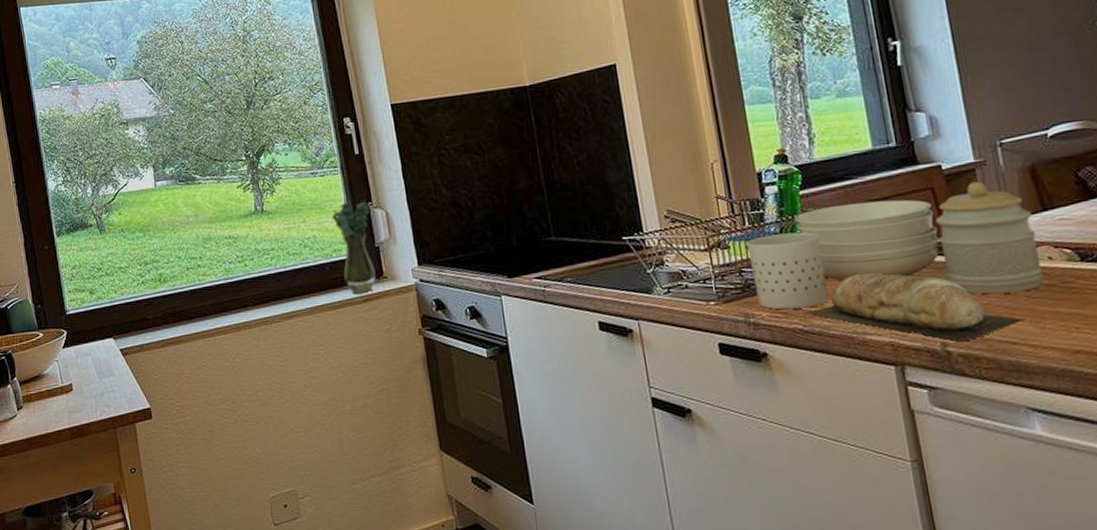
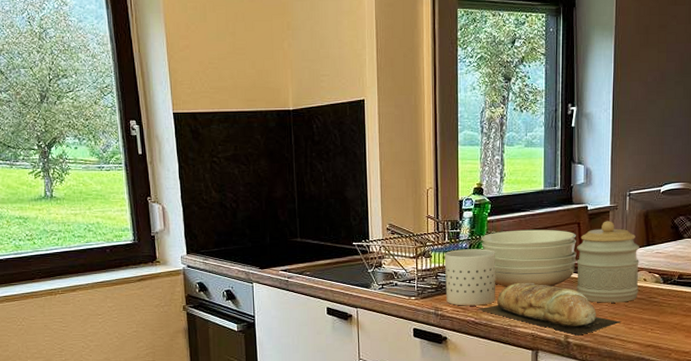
vase: present [331,198,376,294] -> none [114,191,150,274]

